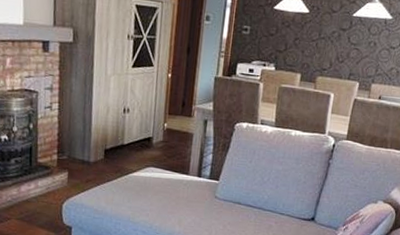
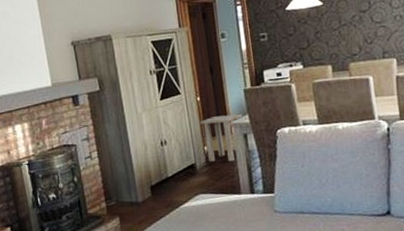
side table: none [165,96,207,144] -> present [199,114,242,162]

